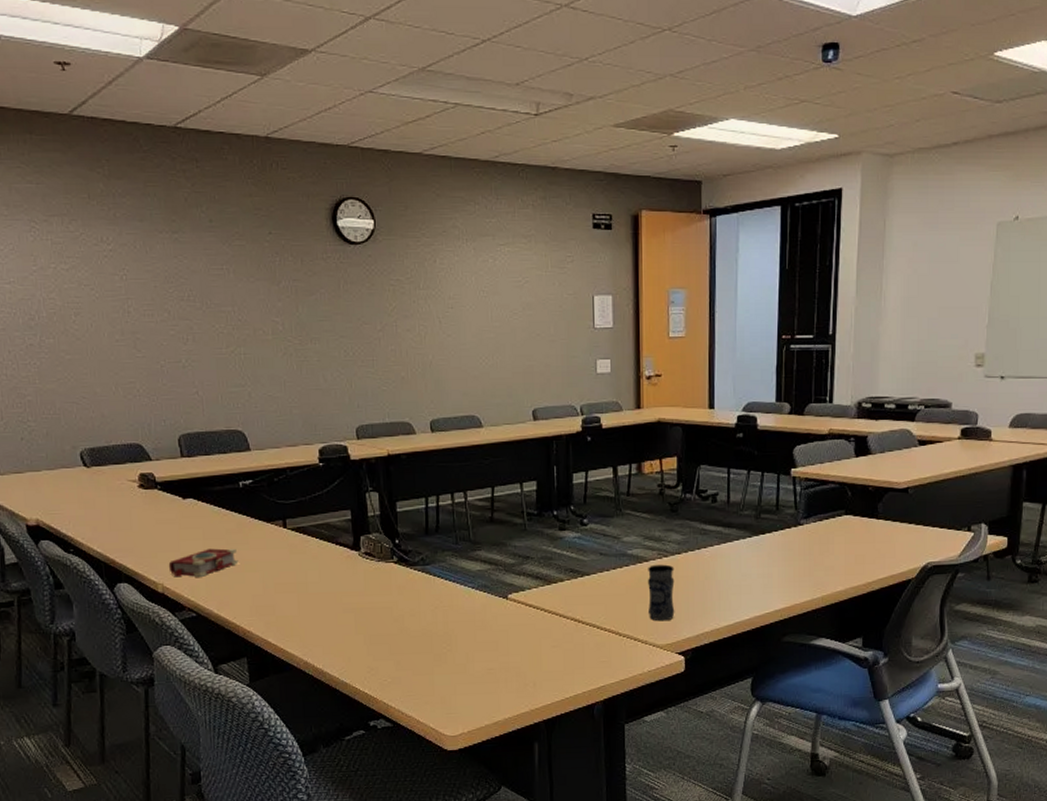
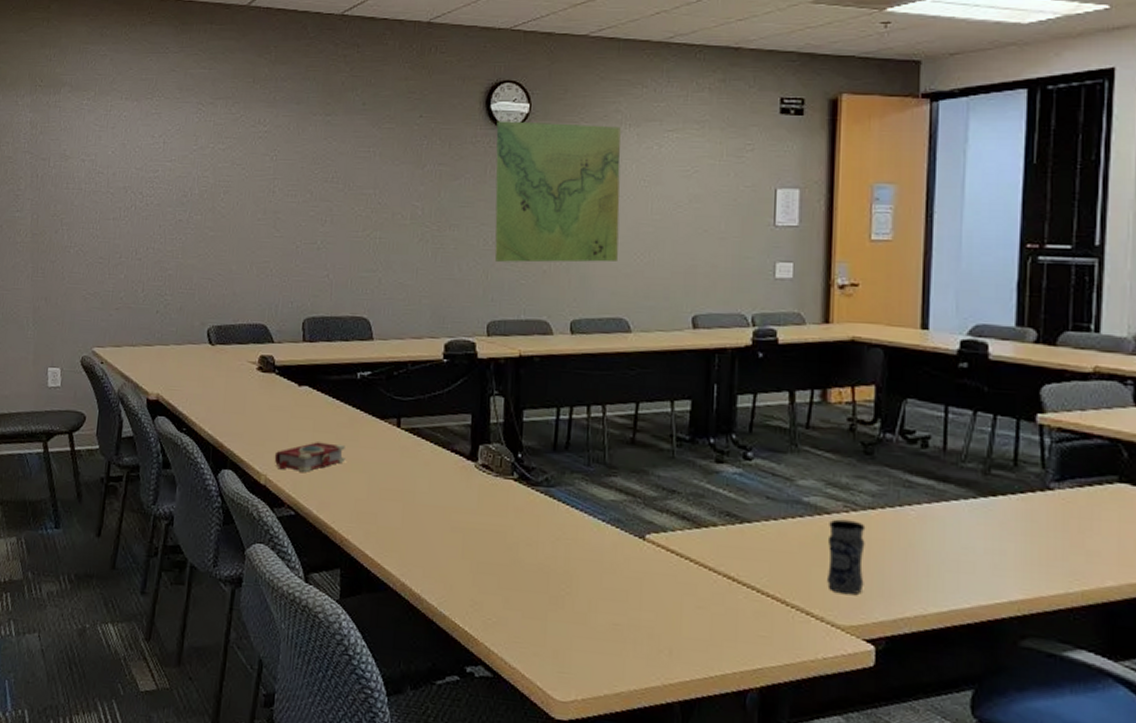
map: none [344,237,466,371] -> present [494,121,621,263]

